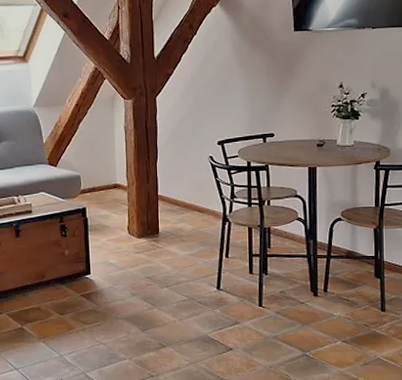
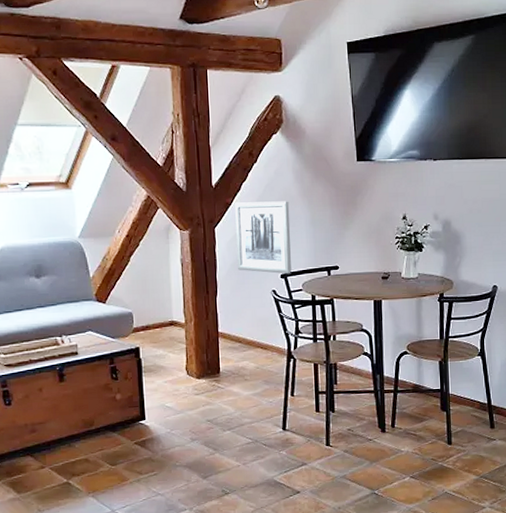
wall art: none [175,71,228,141] -> present [235,201,292,274]

